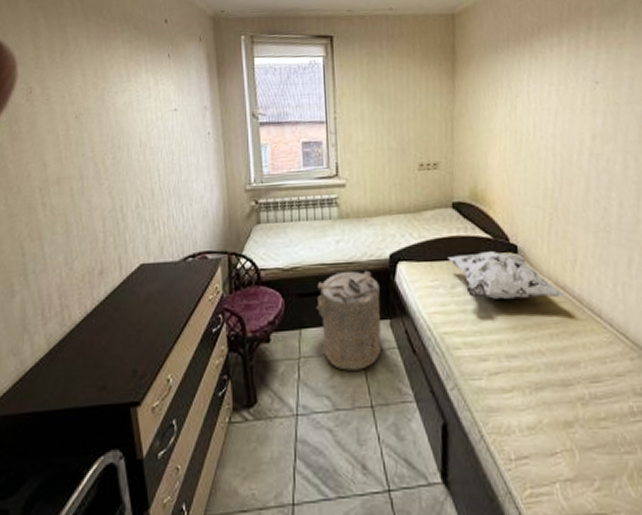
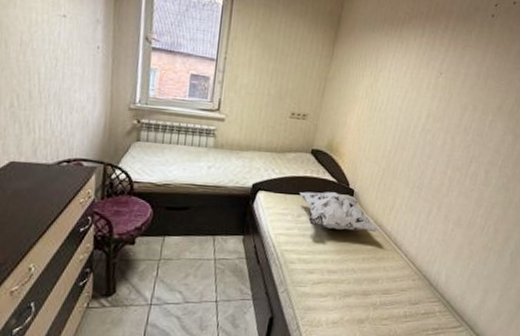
laundry hamper: present [316,270,382,371] -> none [181,193,239,273]

